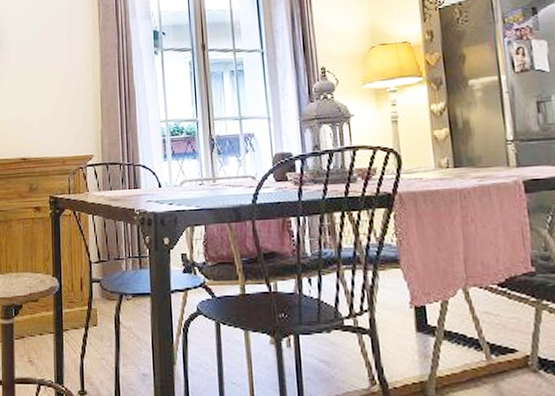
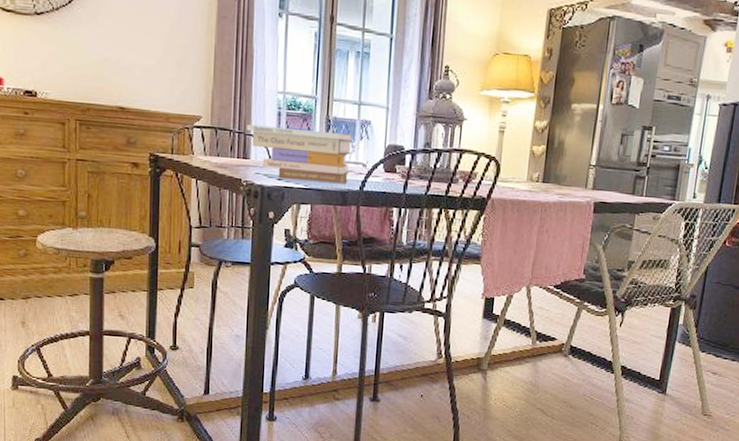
books: none [135,149,239,204] -> present [247,124,352,184]

